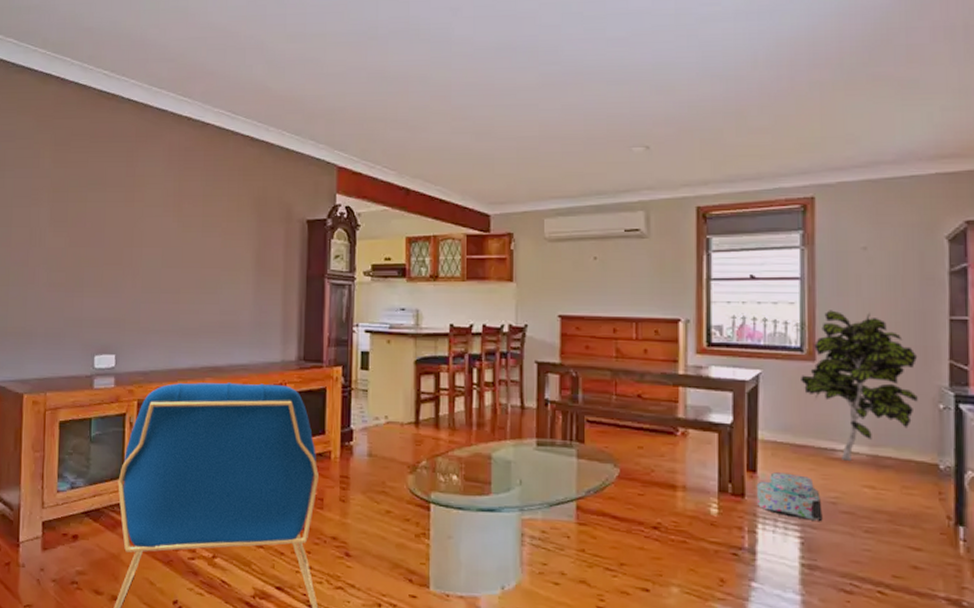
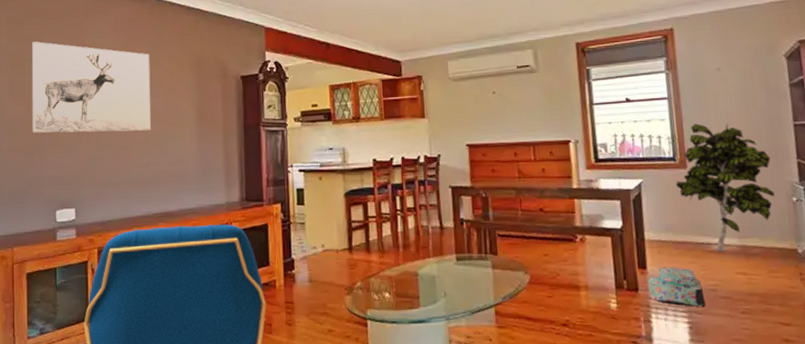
wall art: none [73,167,206,275] -> present [32,41,151,133]

